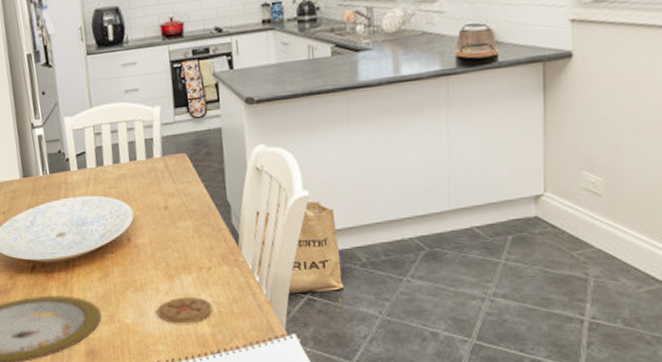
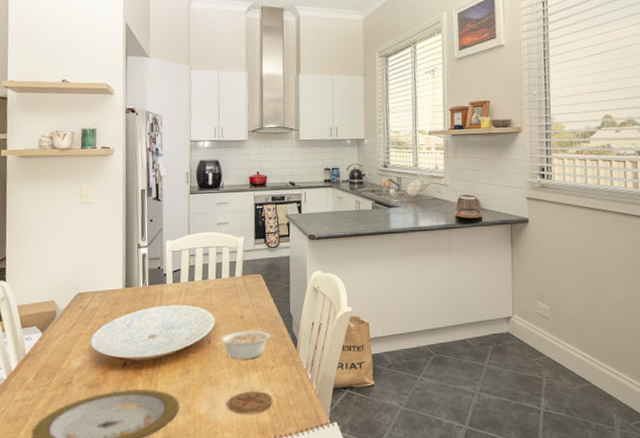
legume: none [142,224,212,259] -> present [221,330,277,359]

